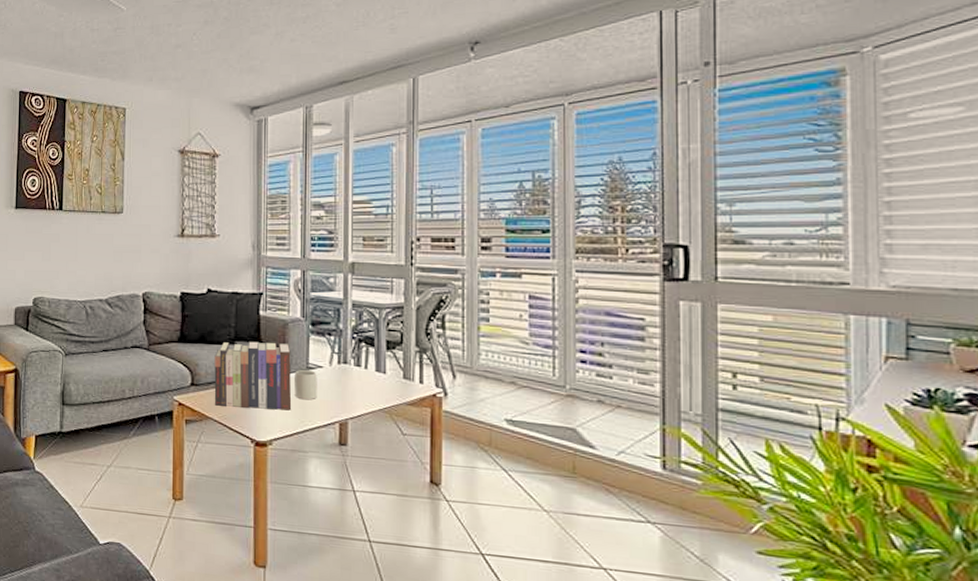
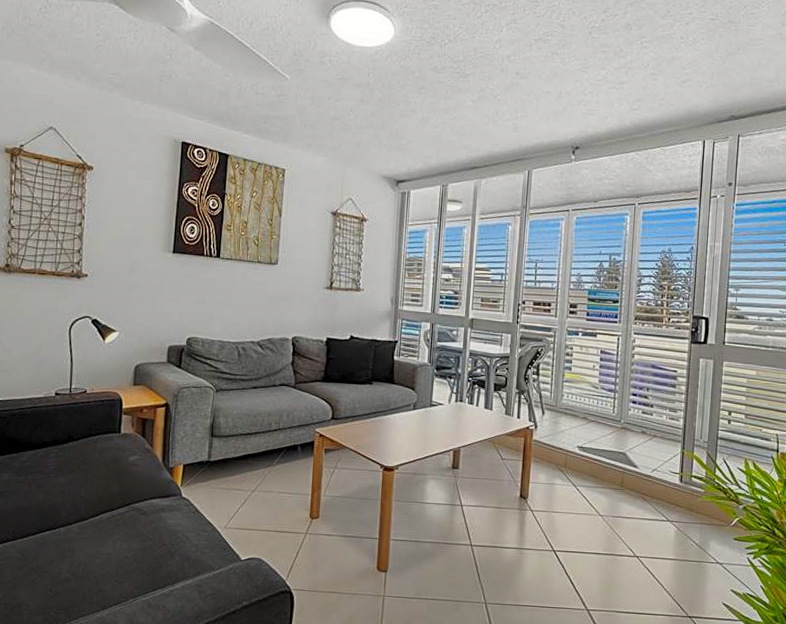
books: present [214,341,292,411] -> none [351,382,418,441]
mug: present [295,370,317,400] -> none [419,407,438,432]

